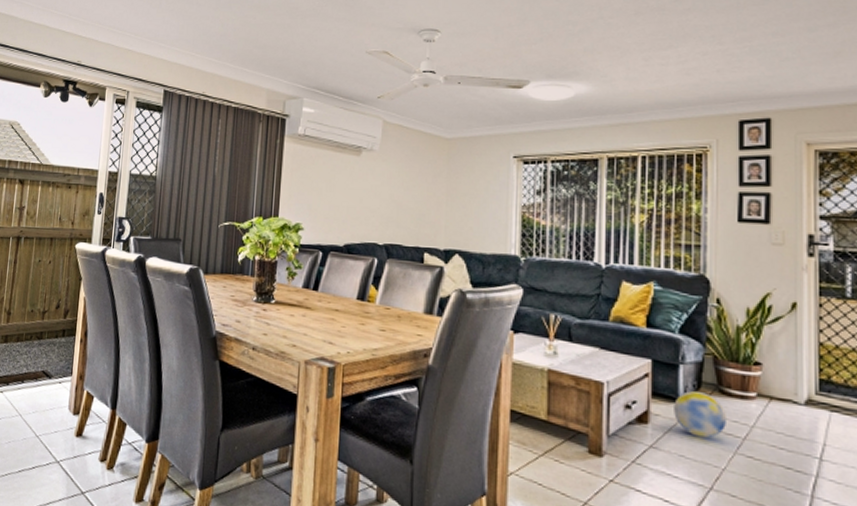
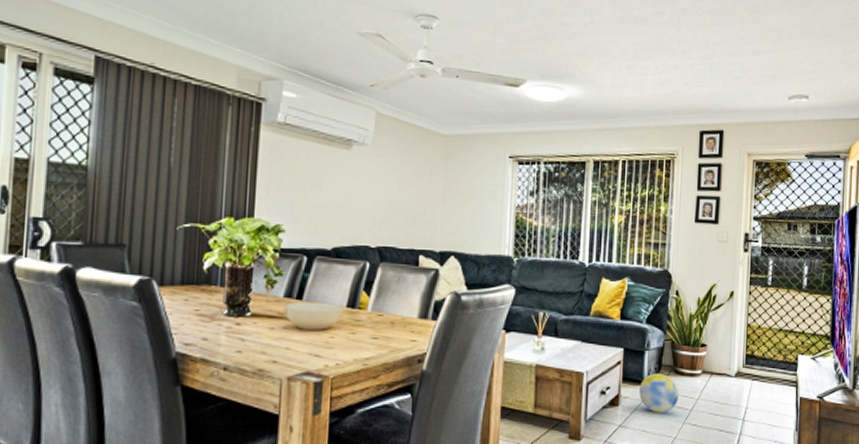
bowl: none [302,292,355,320] -> present [284,301,344,330]

